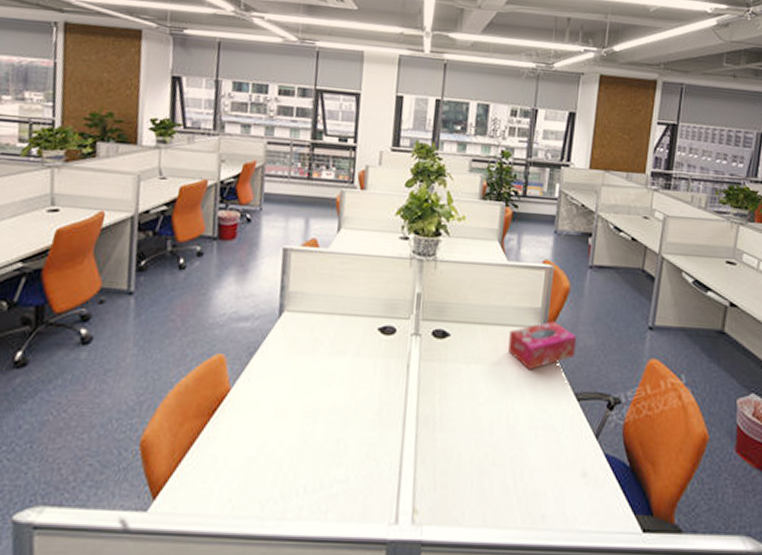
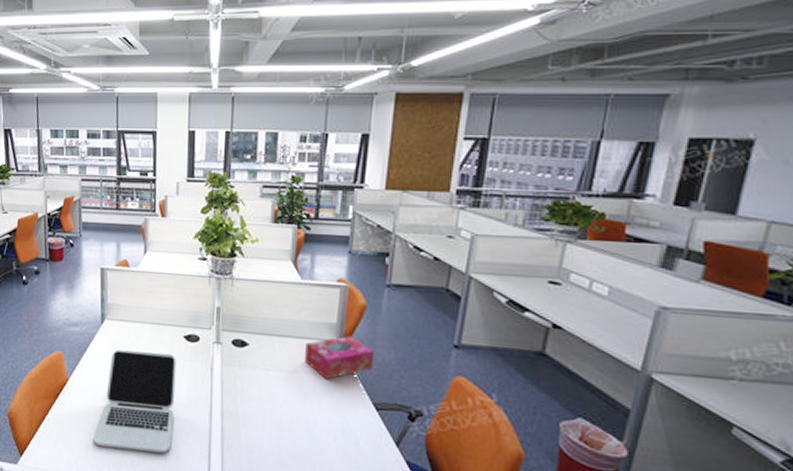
laptop: none [256,348,368,475] -> present [93,349,176,454]

